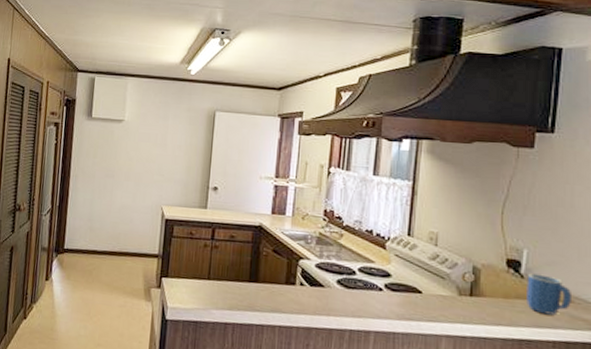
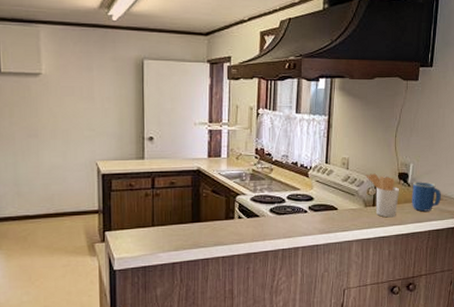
utensil holder: none [460,255,509,315] -> present [366,173,400,218]

